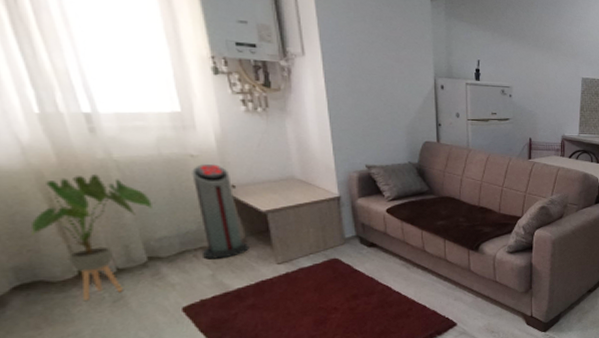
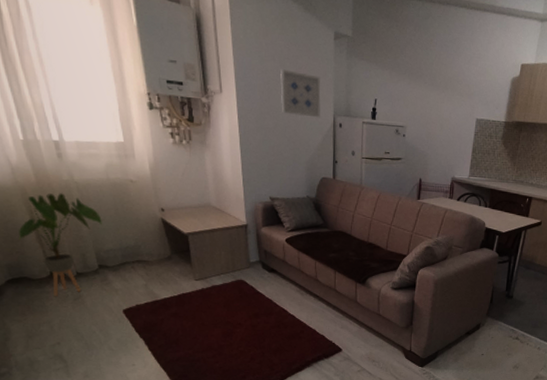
air purifier: present [192,164,249,259] -> none [131,189,174,272]
wall art: none [373,30,419,80] -> present [280,69,321,118]

